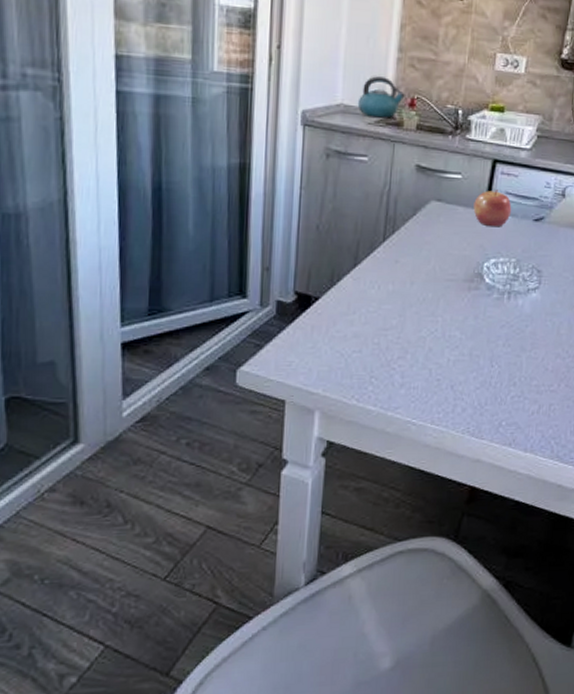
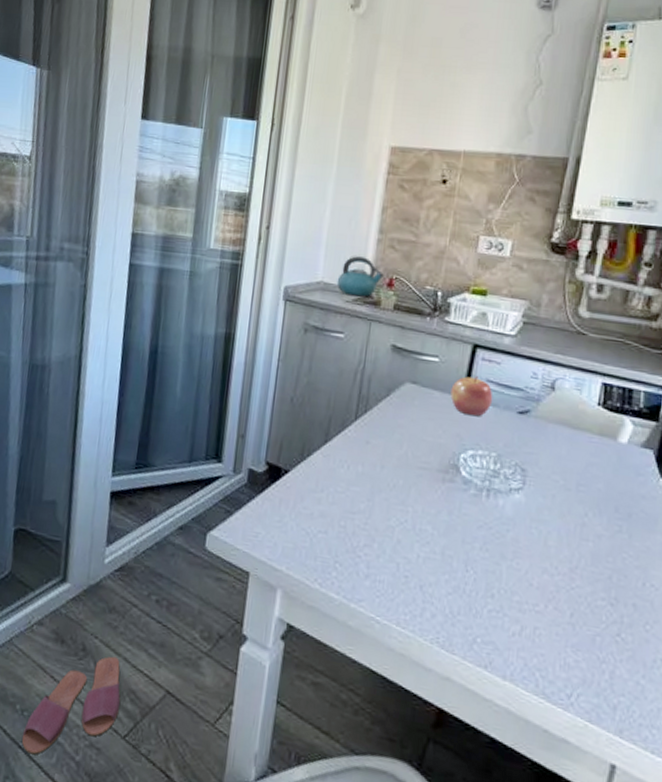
slippers: none [45,506,157,619] -> present [21,656,121,755]

